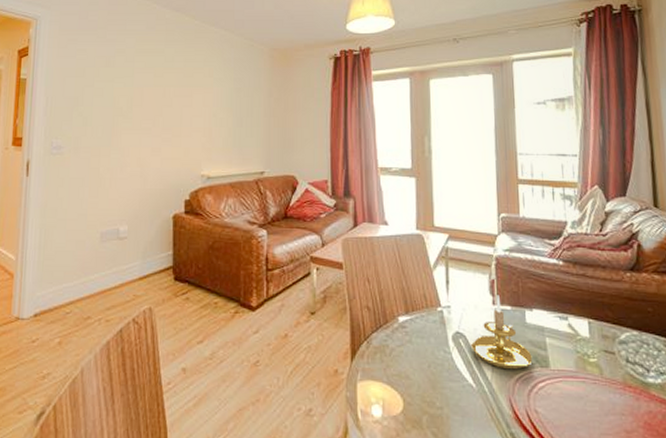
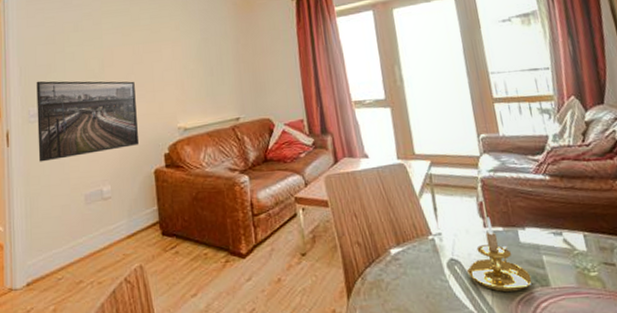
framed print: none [57,113,162,195] -> present [36,81,139,162]

